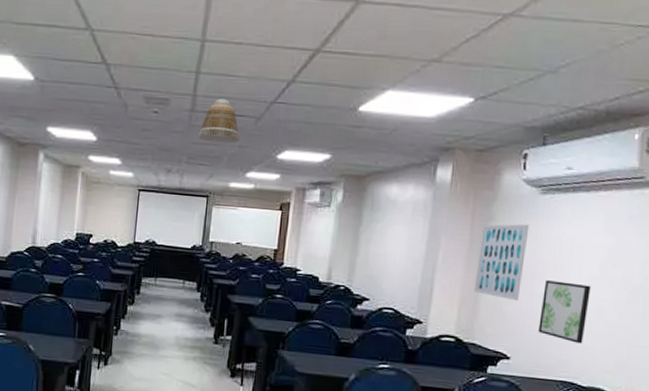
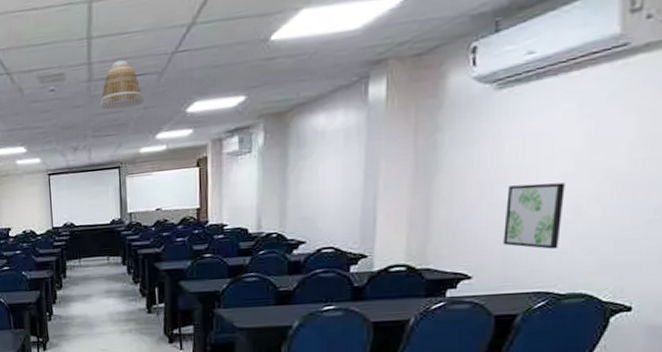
wall art: present [473,224,530,302] -> none [423,127,485,216]

